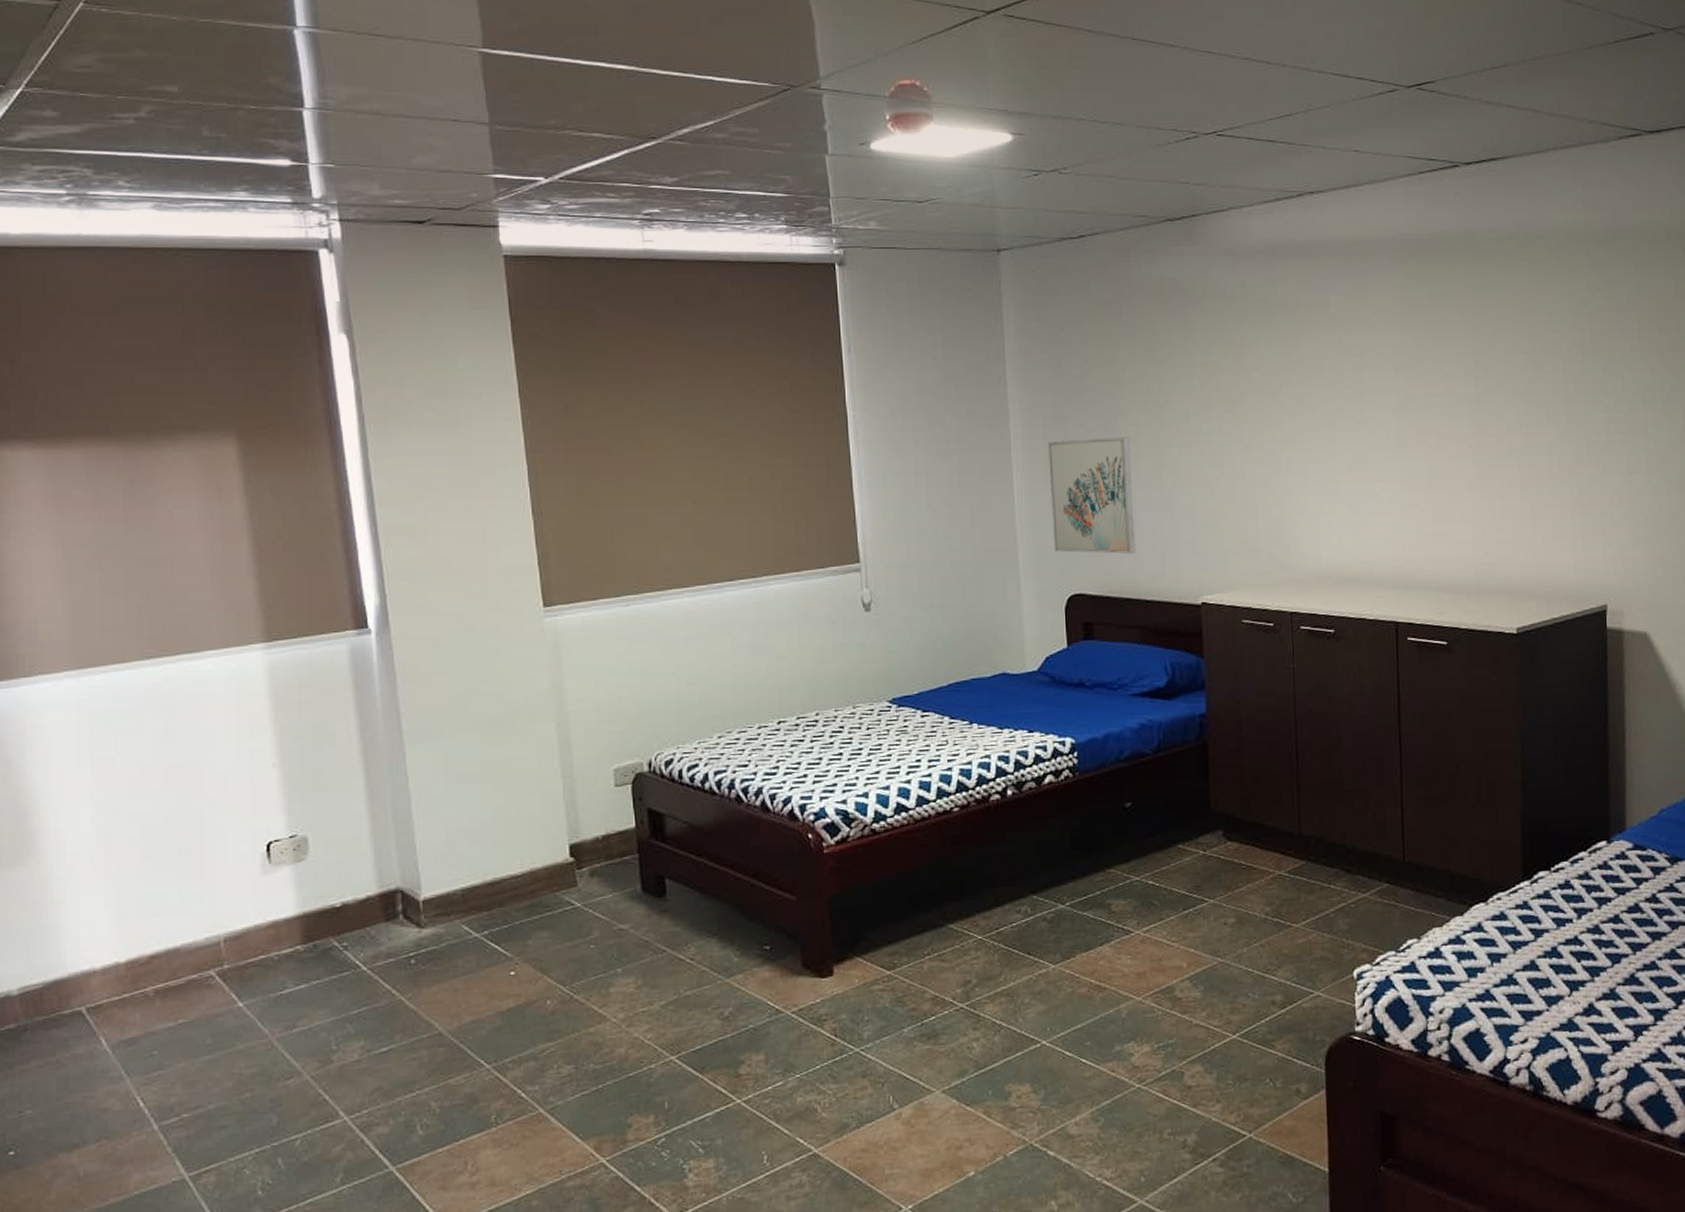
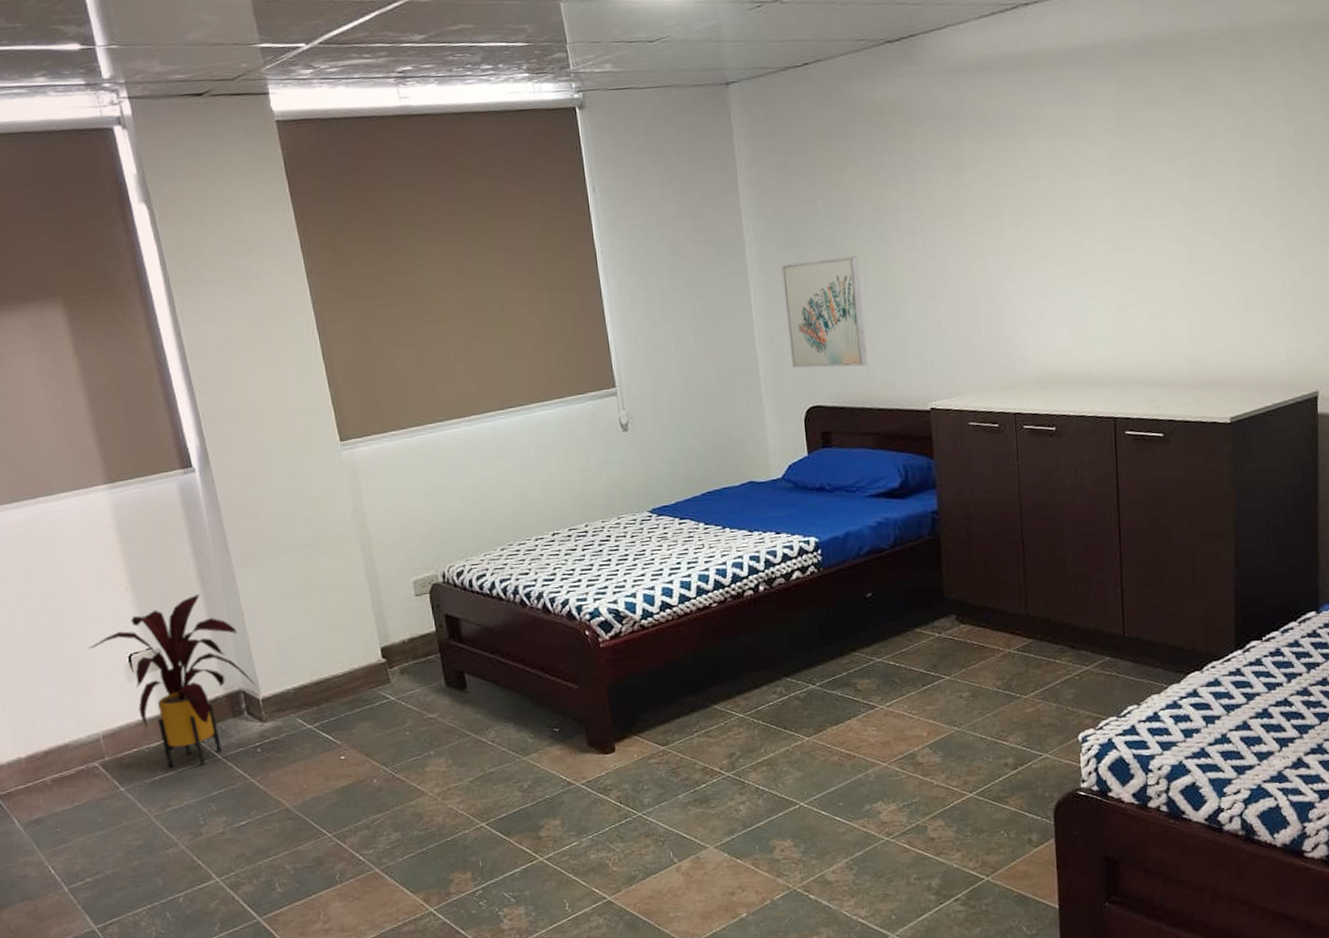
house plant: none [220,775,417,980] -> present [89,594,256,768]

